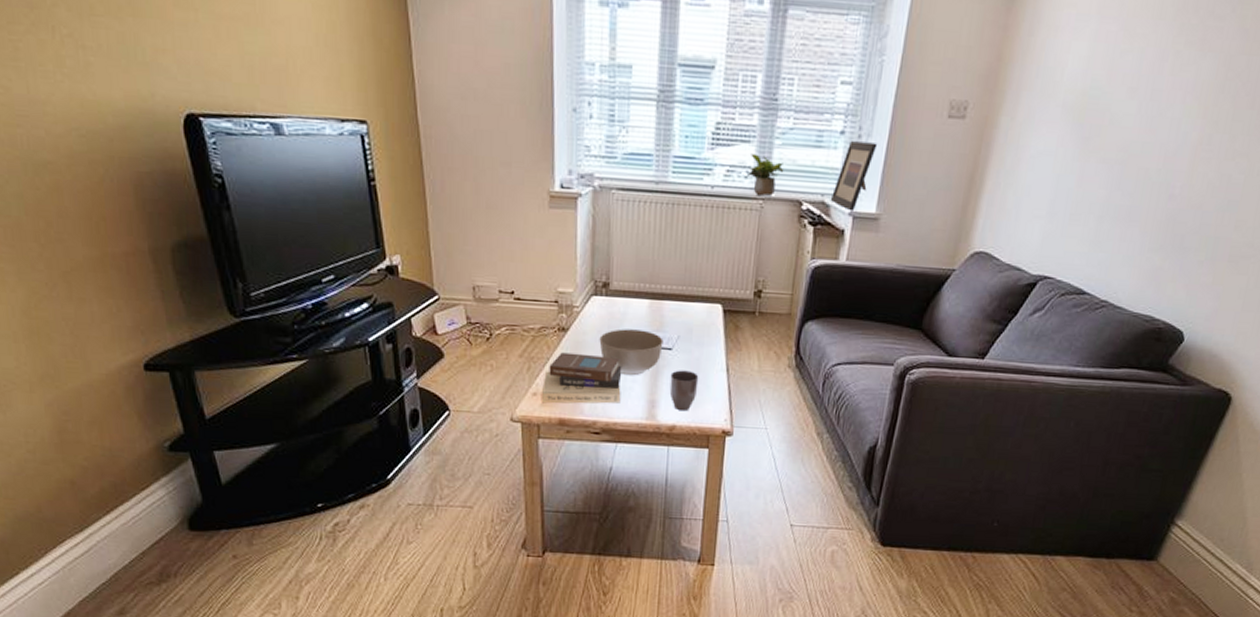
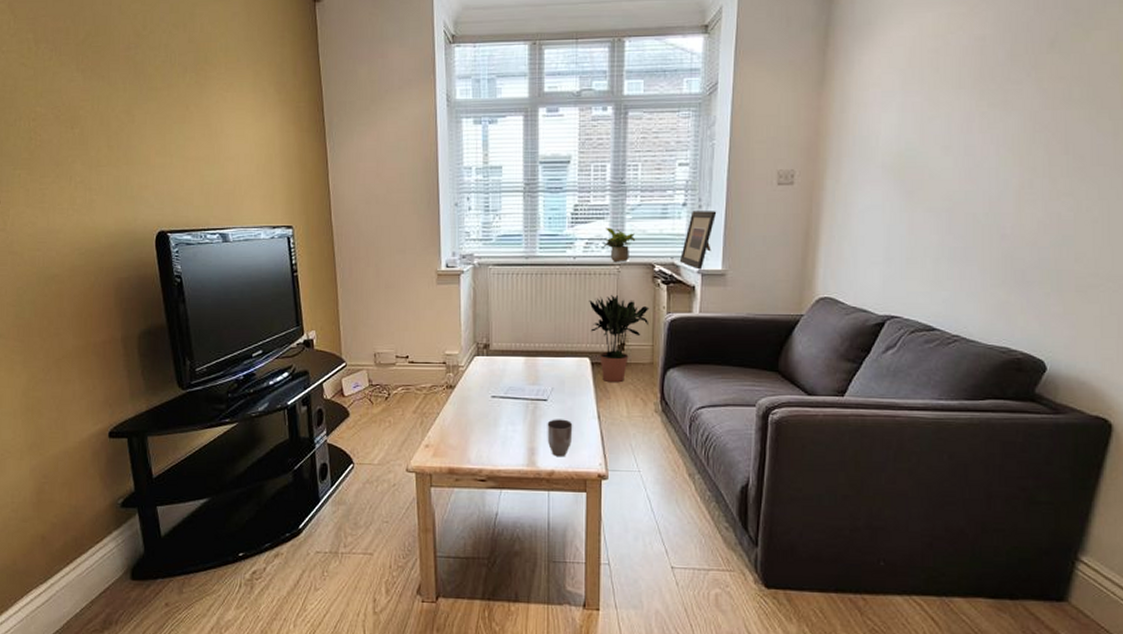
books: present [542,352,622,404] -> none [433,407,504,455]
bowl: present [599,329,664,376] -> none [482,384,539,426]
potted plant: none [724,233,793,334] -> present [589,294,650,383]

